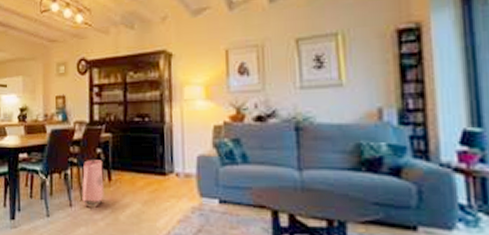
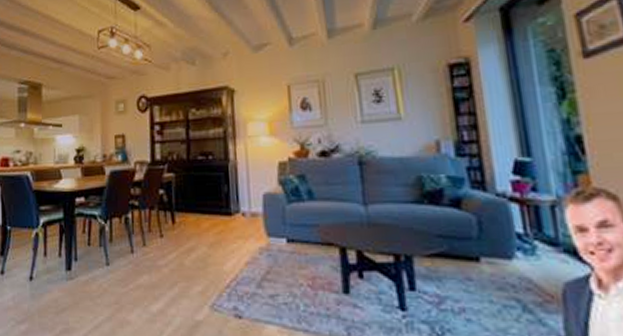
bag: present [82,159,104,208] -> none [144,200,168,253]

